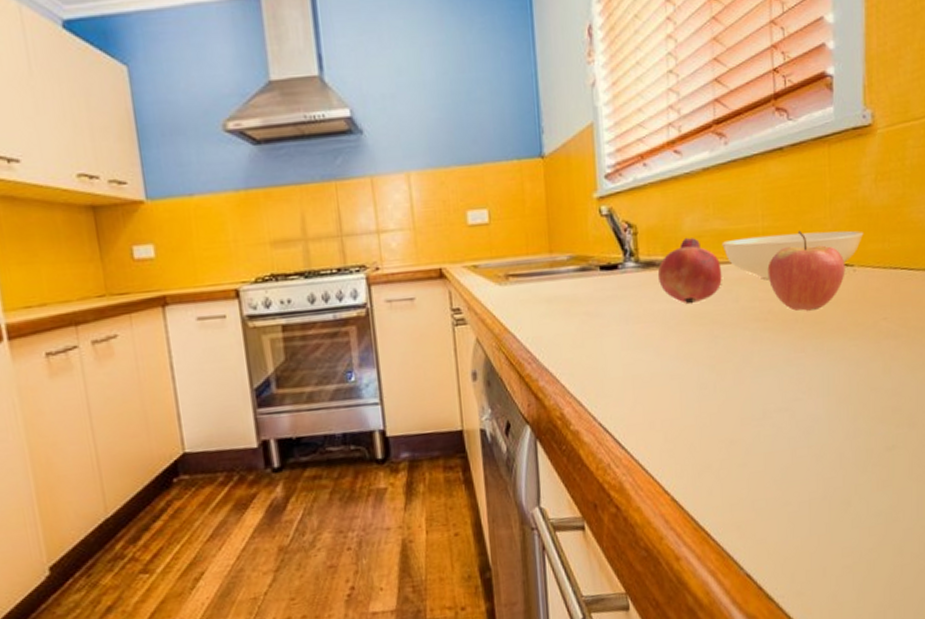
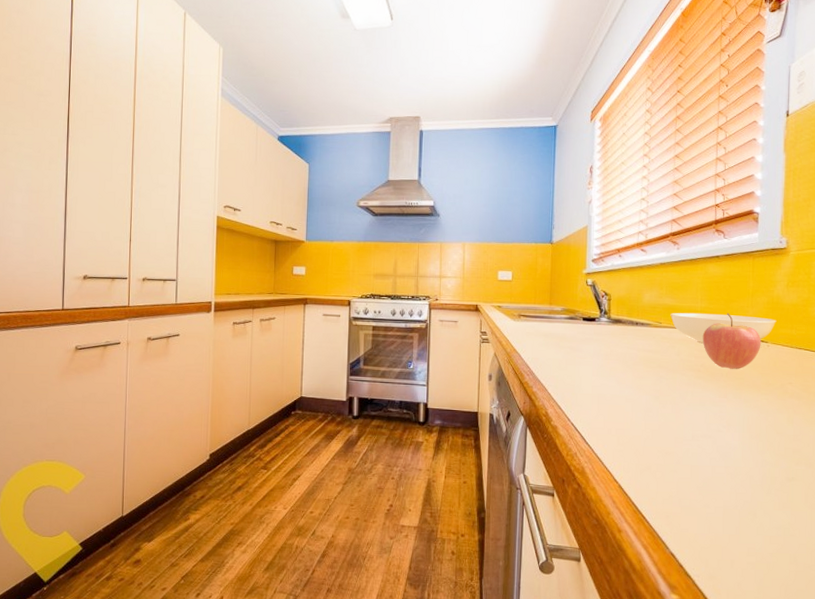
fruit: present [657,237,722,305] -> none [622,307,669,352]

